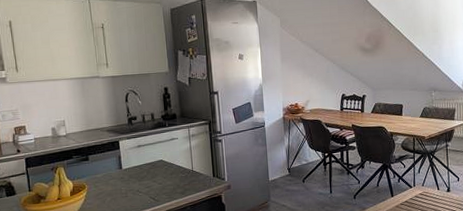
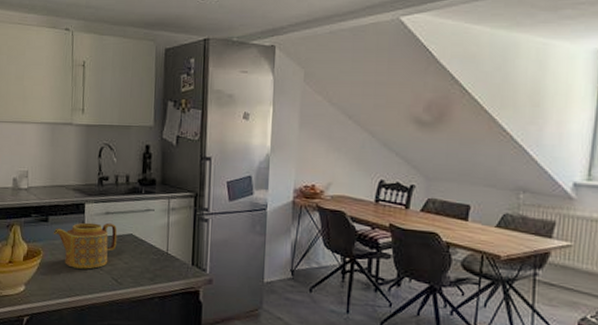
teapot: none [94,153,151,195] -> present [53,222,118,269]

